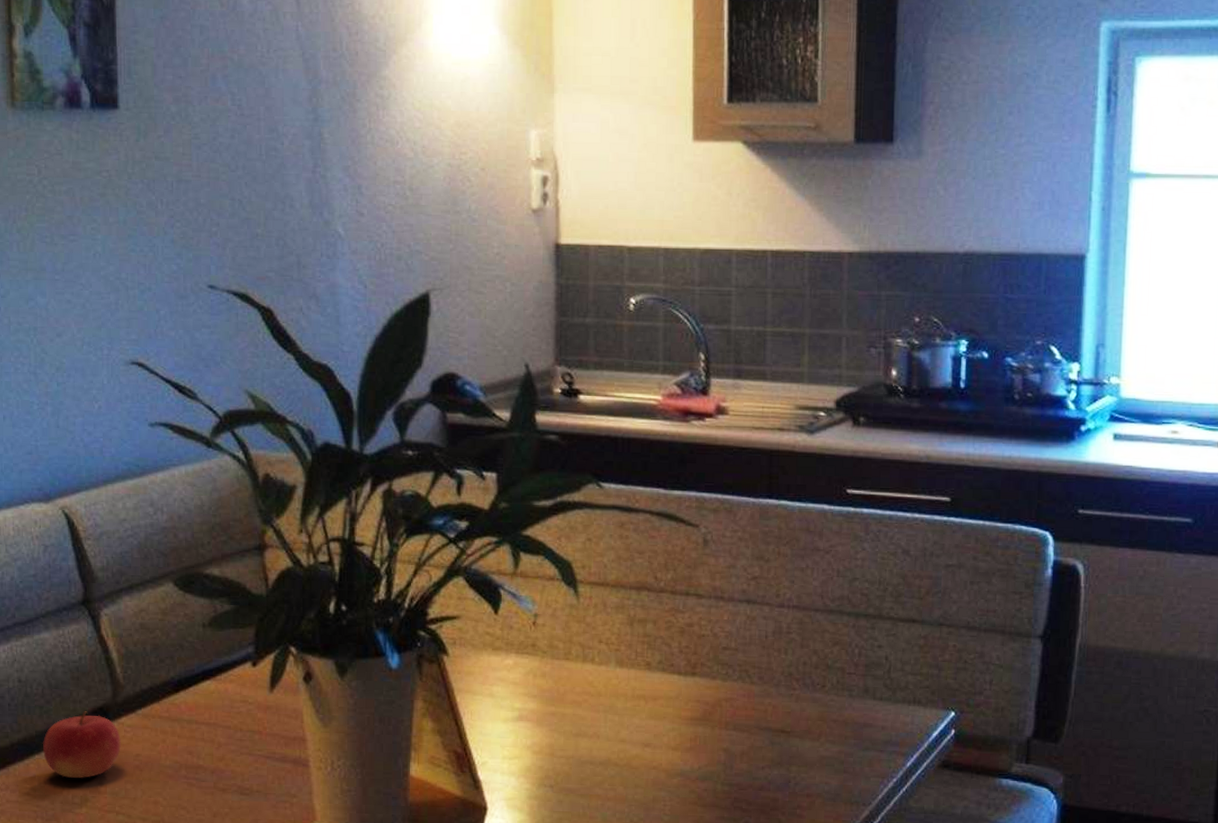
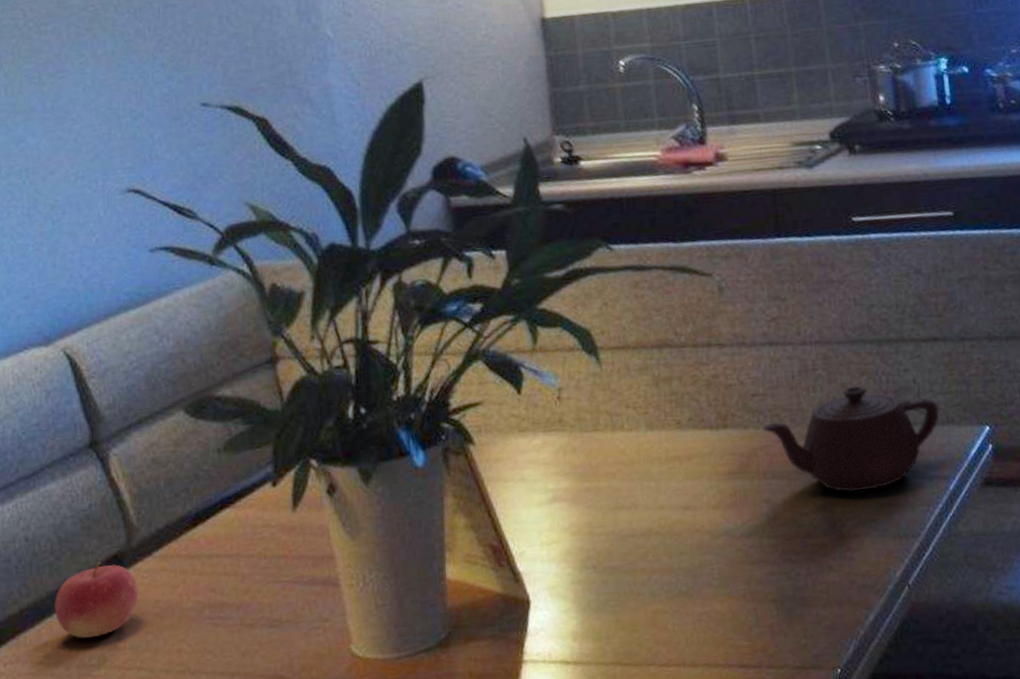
teapot: none [730,654,907,755] -> present [762,385,939,493]

